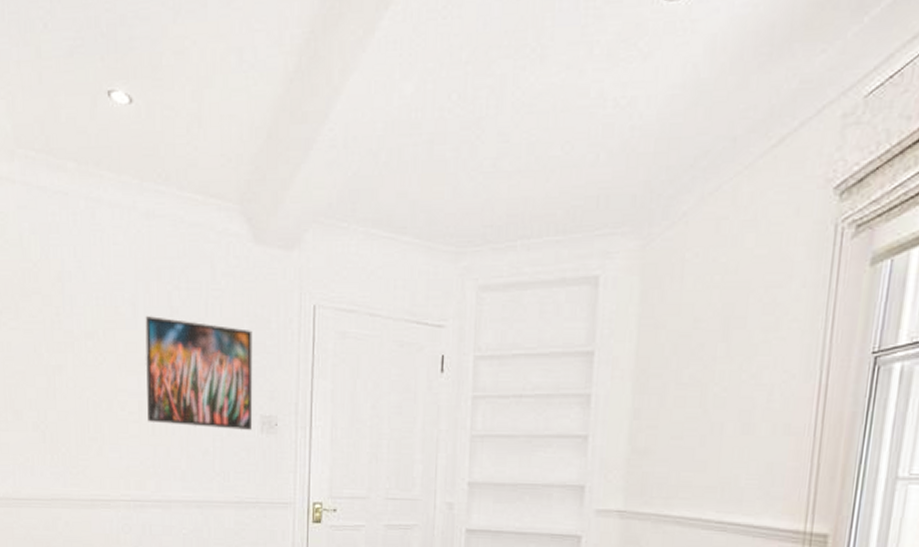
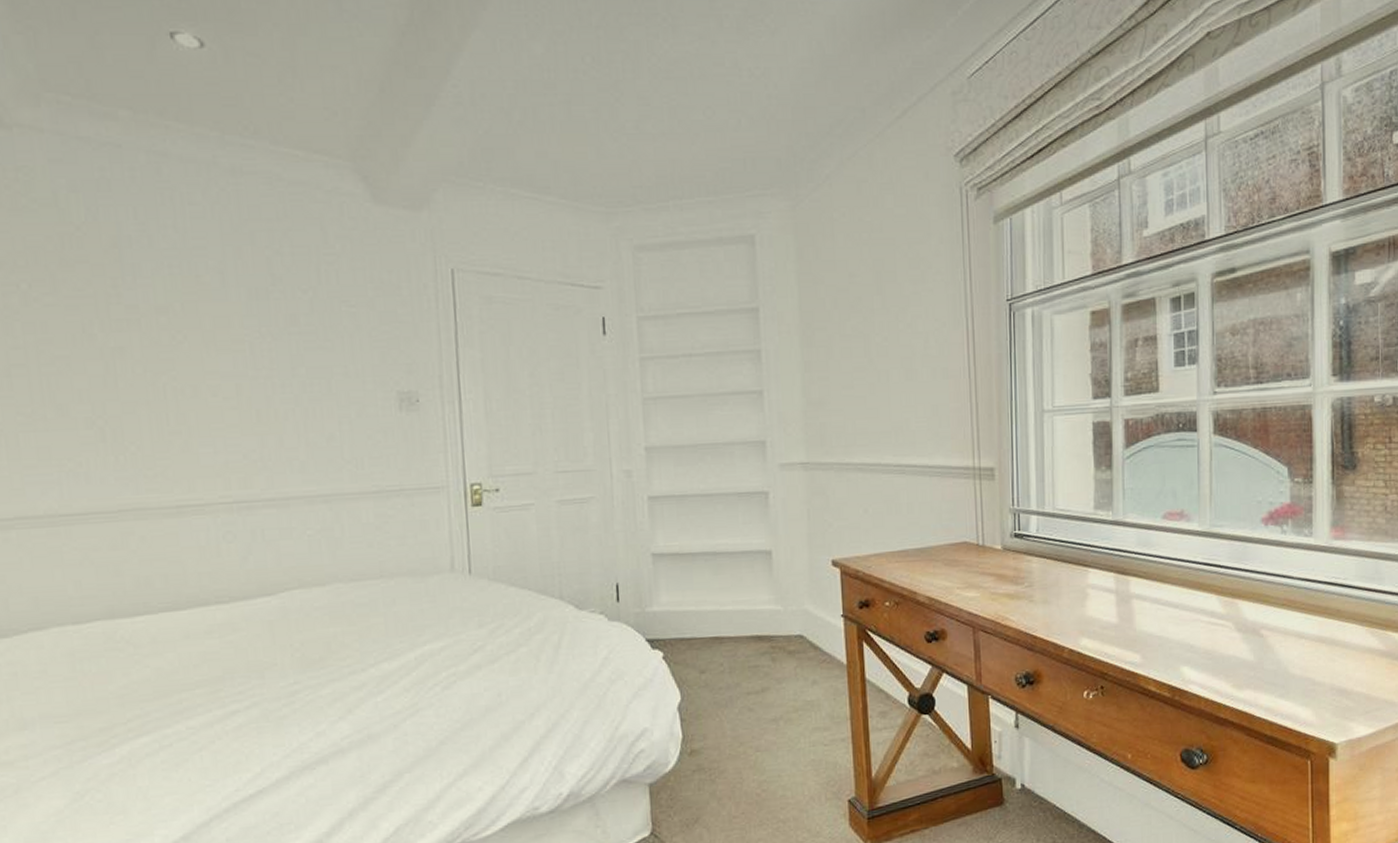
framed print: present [145,316,253,430] -> none [238,285,388,410]

